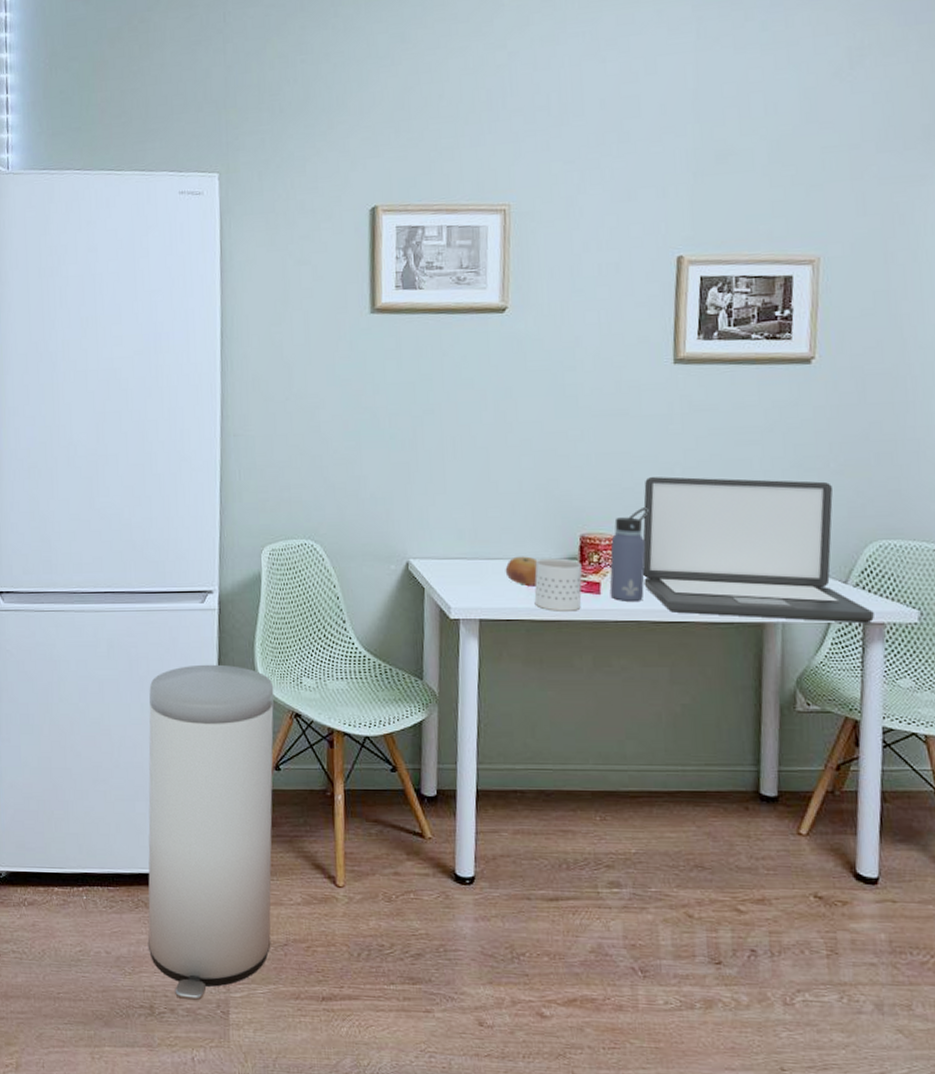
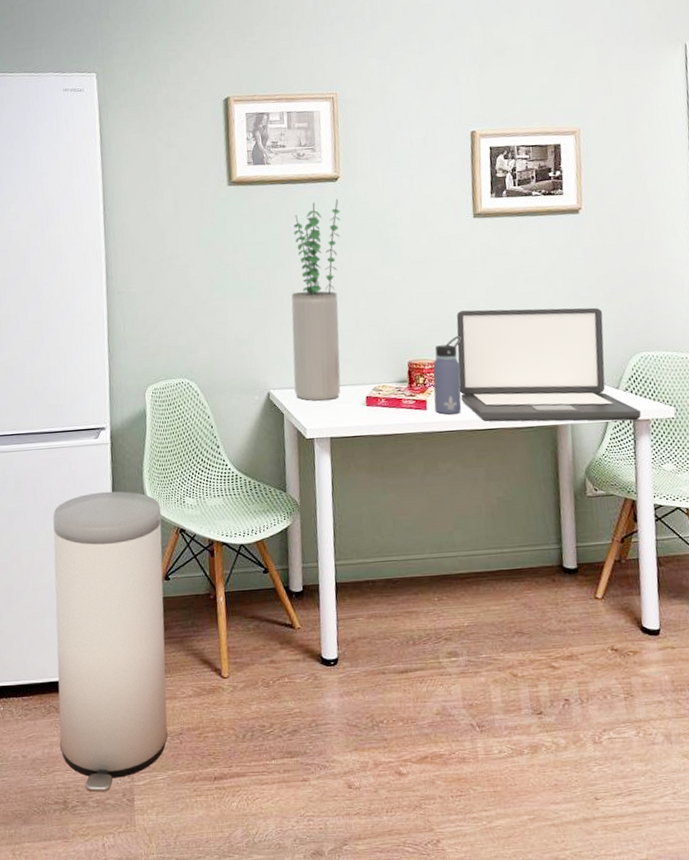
vase: none [438,334,506,576] -> present [291,198,341,402]
fruit: present [505,556,538,585] -> none [349,382,375,406]
mug: present [534,558,582,611] -> none [373,382,412,427]

